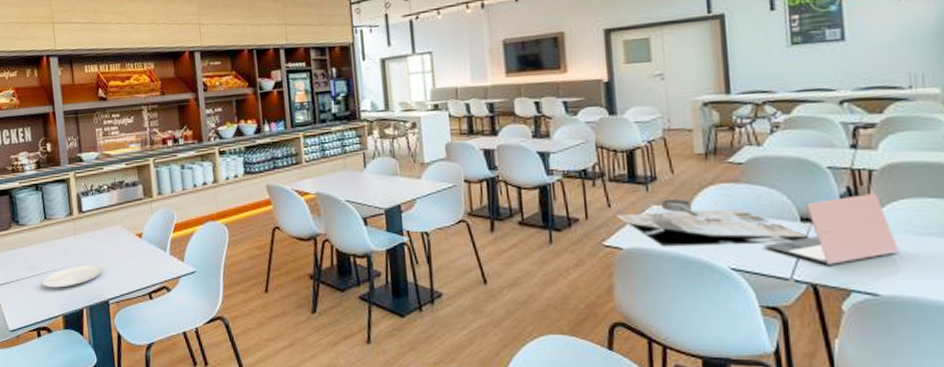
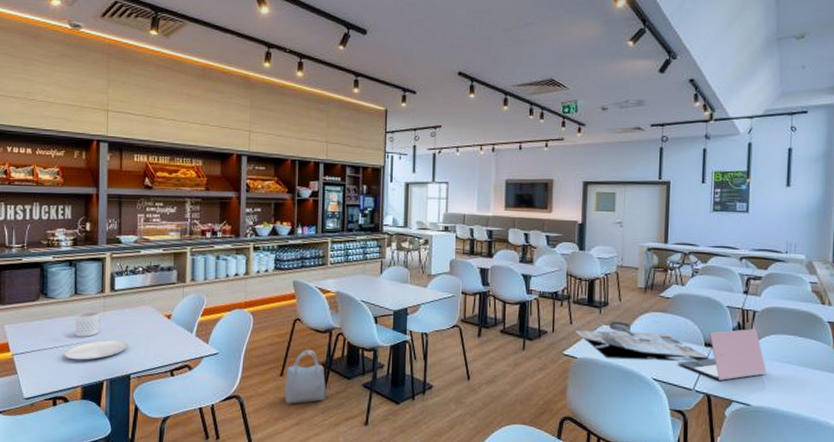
mug: none [48,235,74,263] -> present [75,311,101,337]
handbag: none [271,260,318,323] -> present [284,349,326,404]

